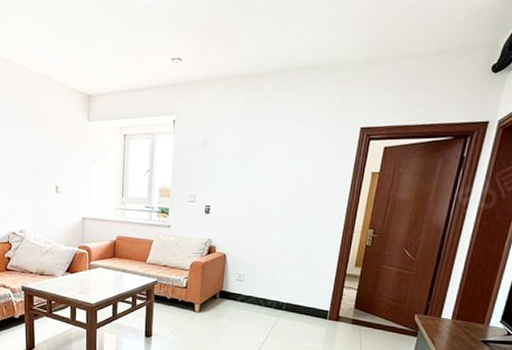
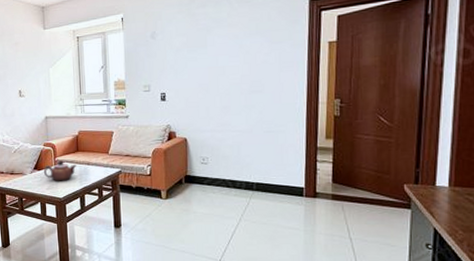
teapot: none [76,265,112,287] -> present [43,160,77,181]

